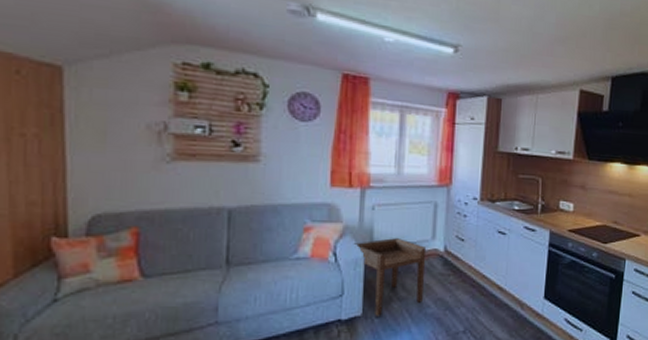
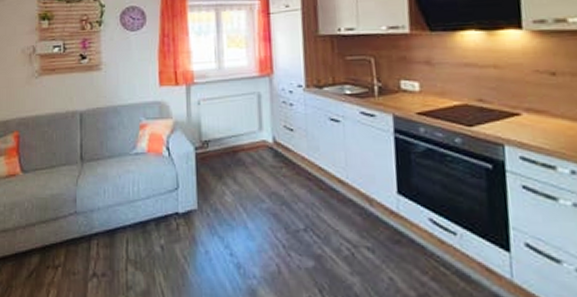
side table: present [353,238,427,316] -> none [183,131,256,210]

